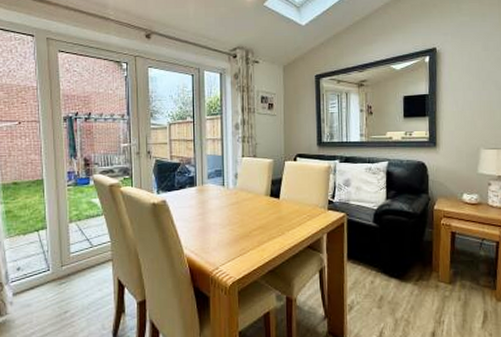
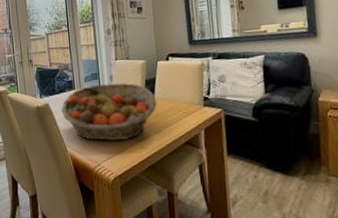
fruit basket: none [180,181,281,242] -> present [61,83,157,141]

